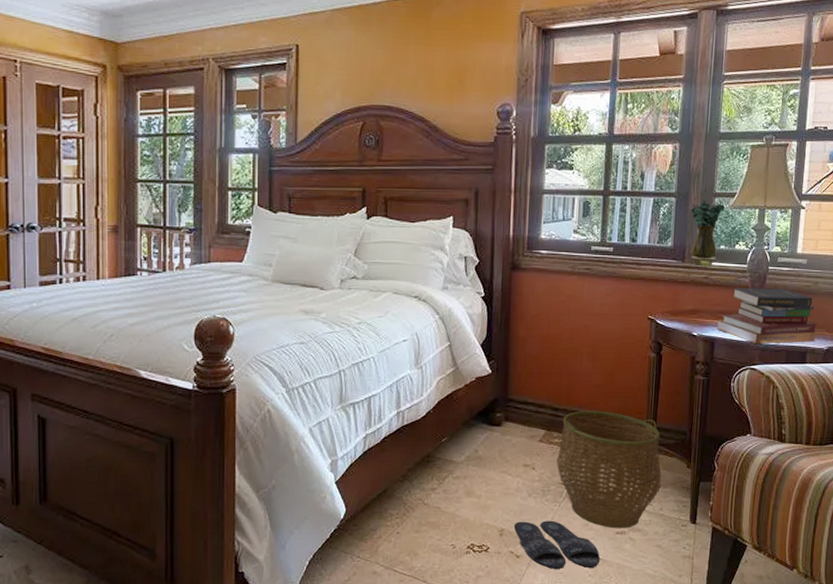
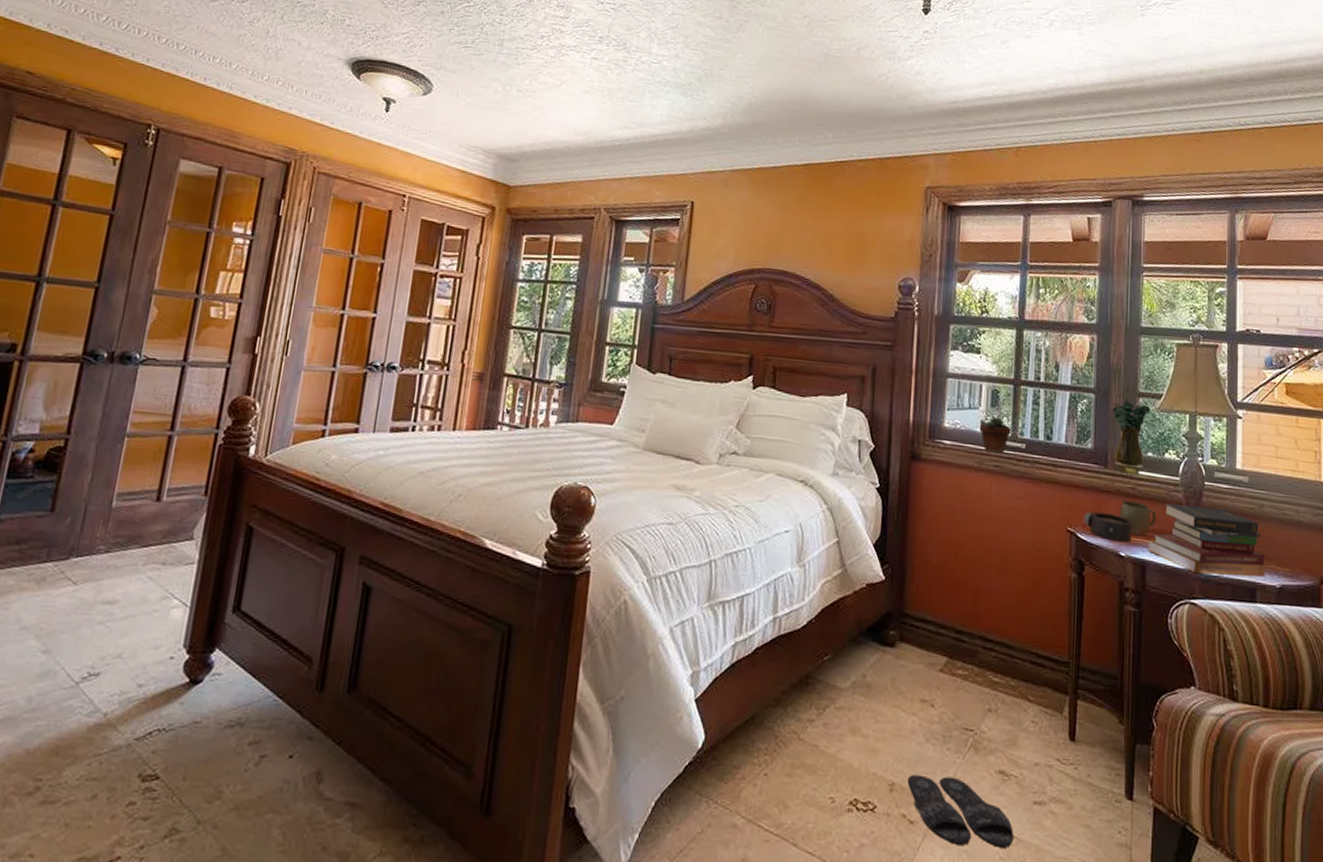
basket: present [556,410,662,529] -> none [960,636,1088,798]
succulent plant: none [572,215,601,258] -> present [979,405,1011,454]
alarm clock: none [662,300,711,324] -> present [1083,511,1140,542]
mug: none [693,289,726,318] -> present [1119,501,1157,536]

